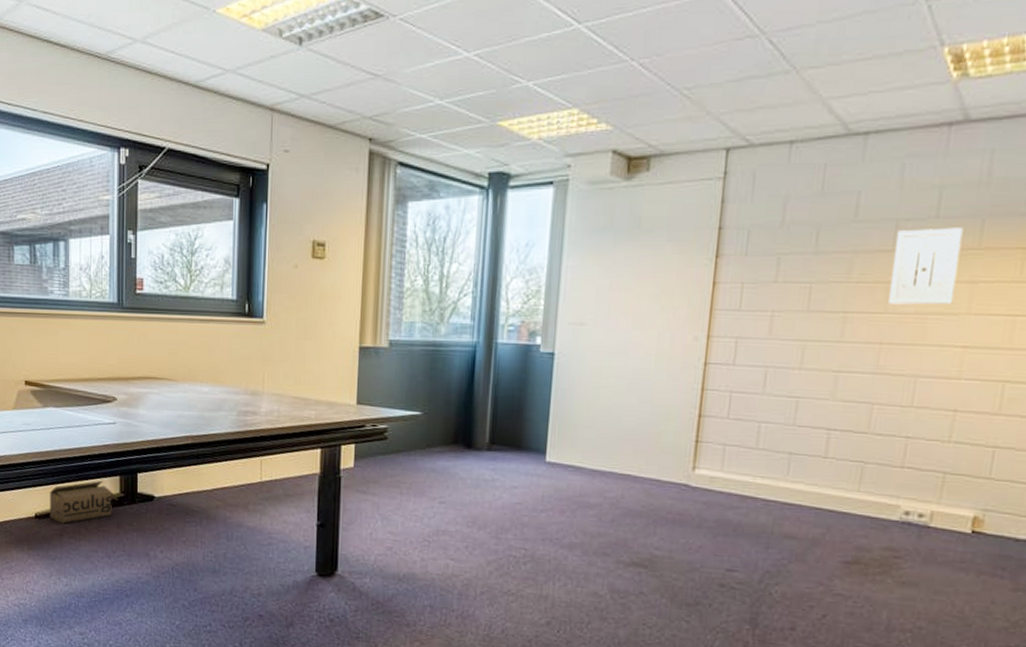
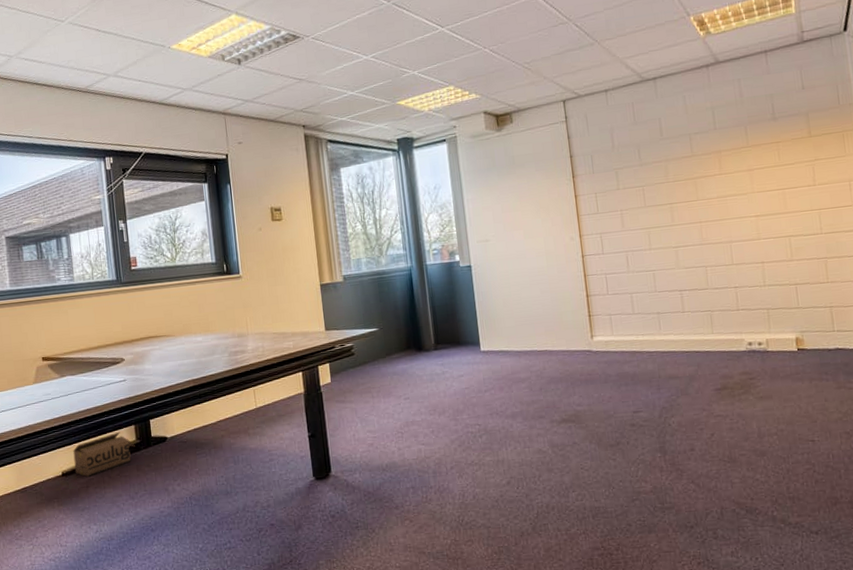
wall art: present [889,227,964,305] -> none [691,134,741,194]

